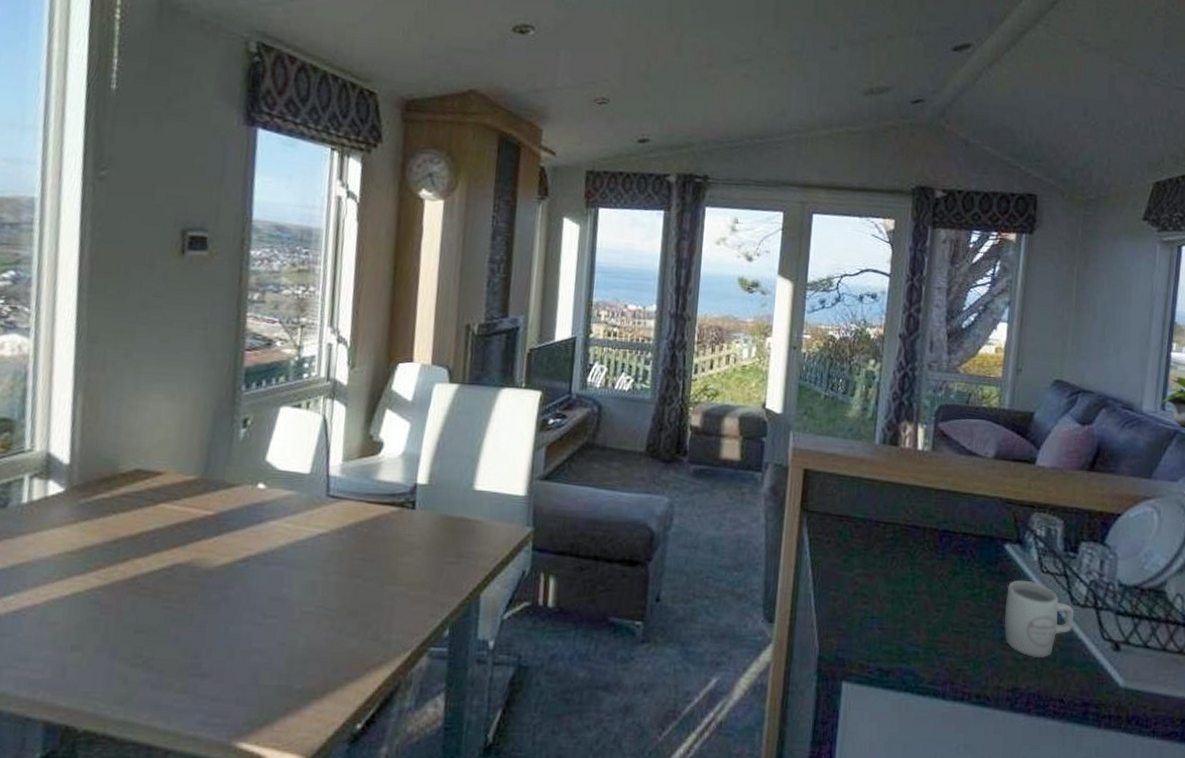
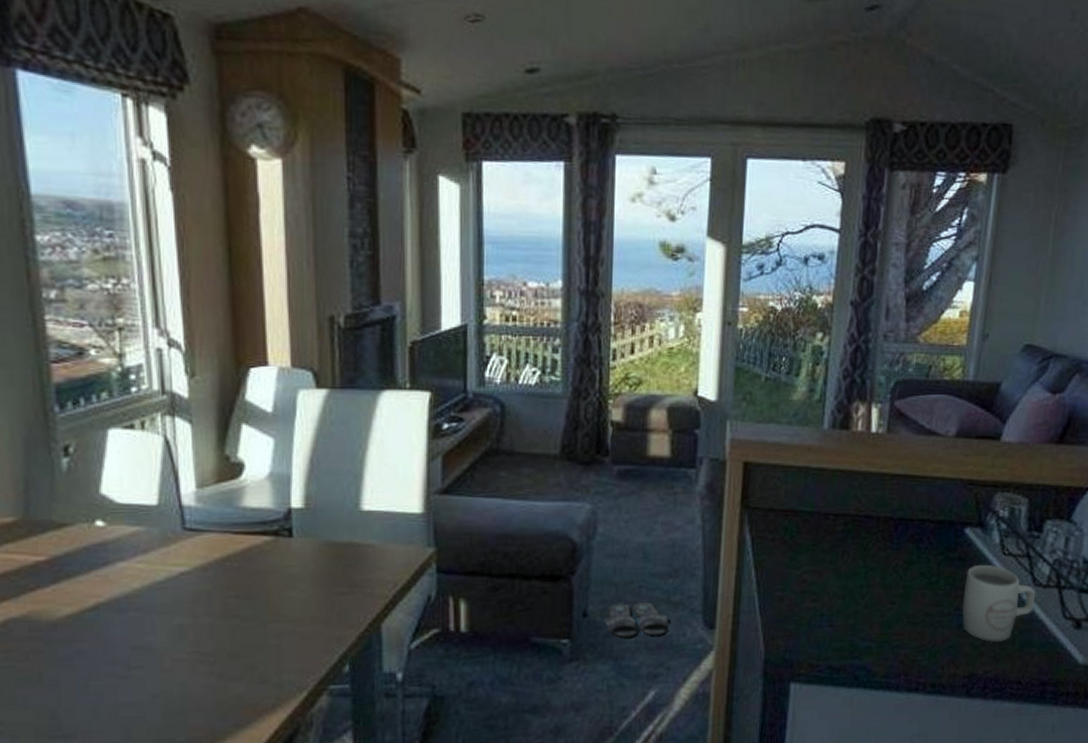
slippers: none [675,591,732,626] -> present [605,602,668,638]

